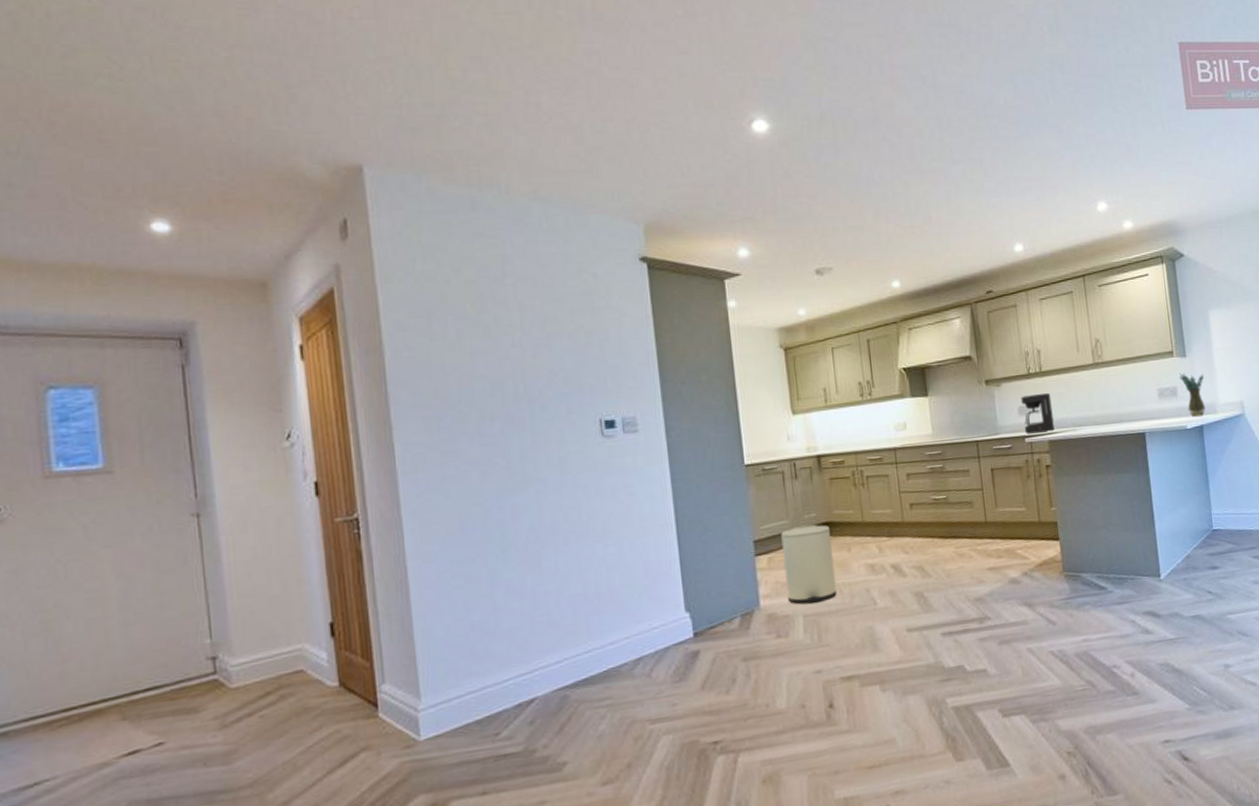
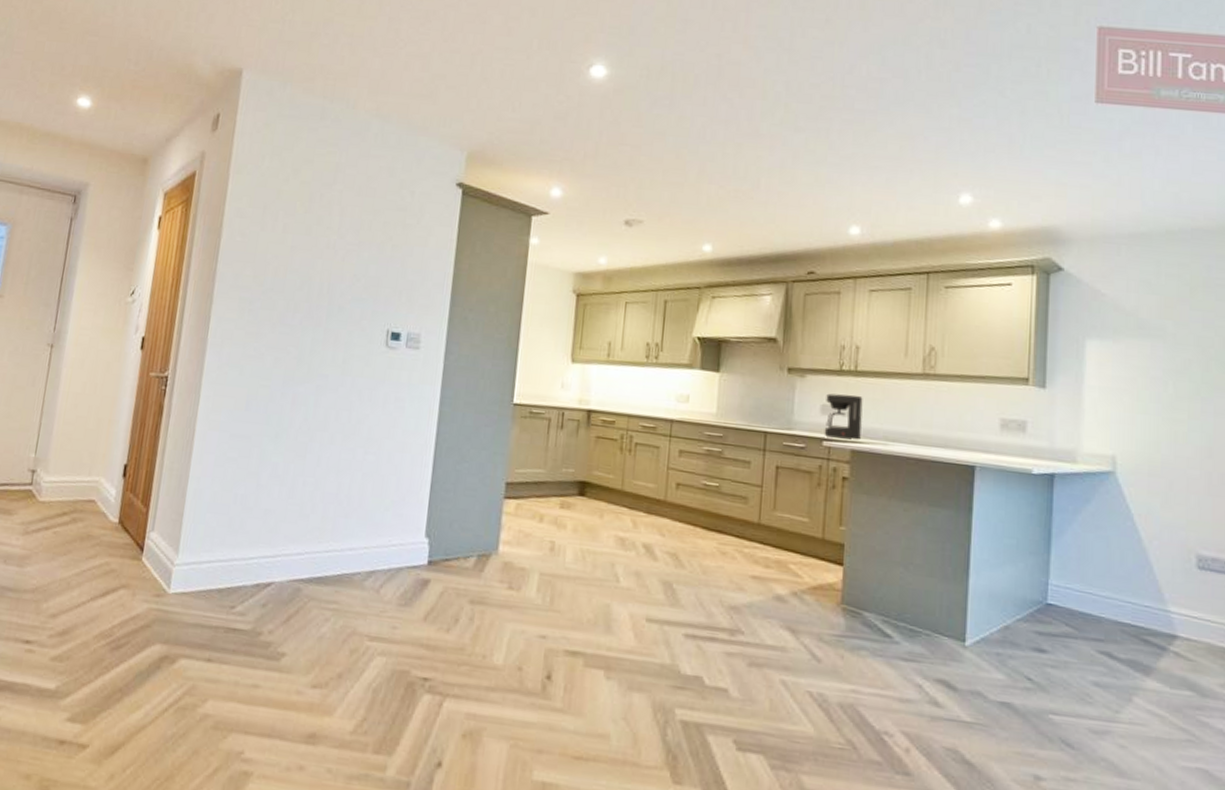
pedal bin: present [781,524,837,605] -> none [527,478,587,565]
vase: present [1179,373,1206,418] -> none [1032,406,1066,464]

